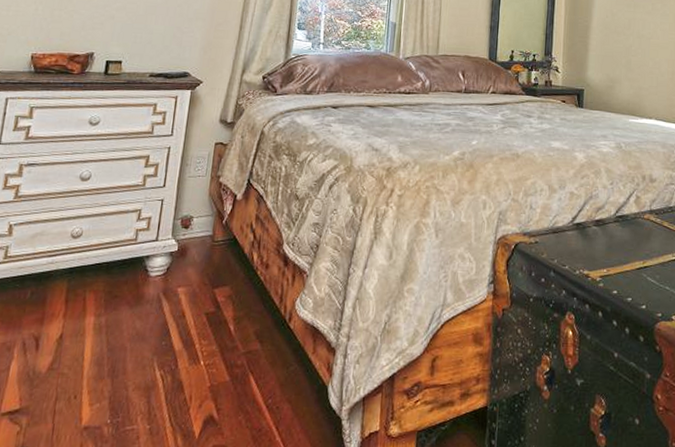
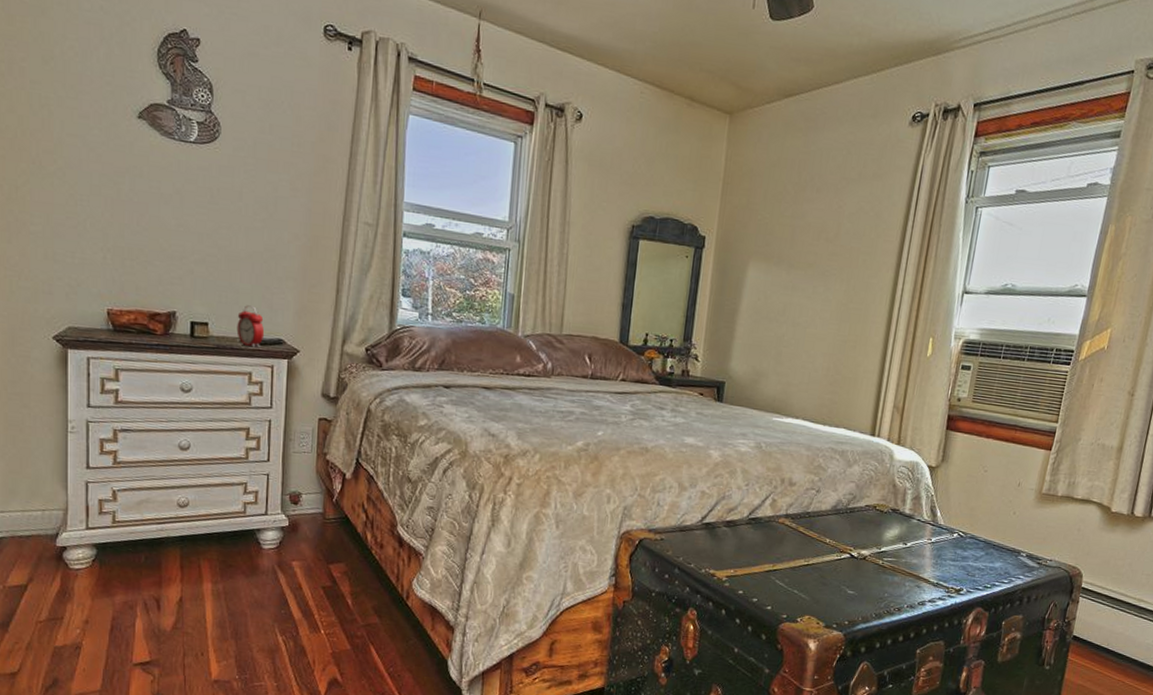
alarm clock: none [147,44,173,81] -> present [236,305,265,348]

